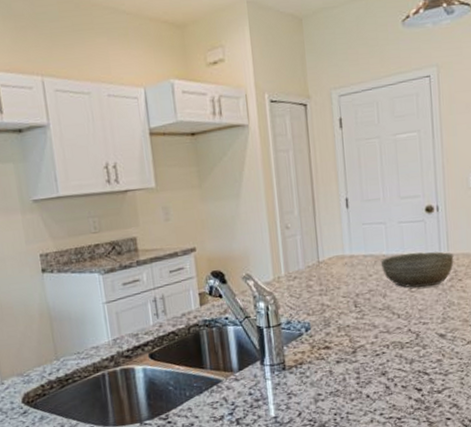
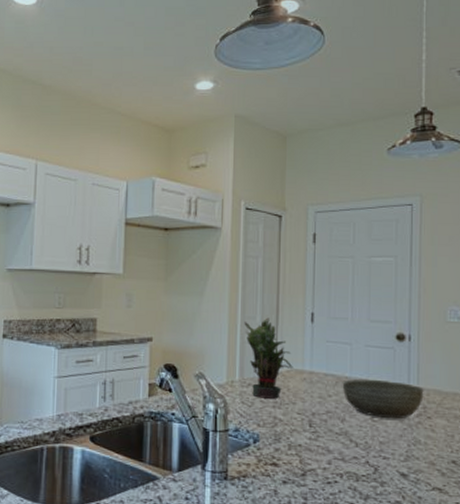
potted plant: none [283,209,335,289] -> present [244,317,294,399]

